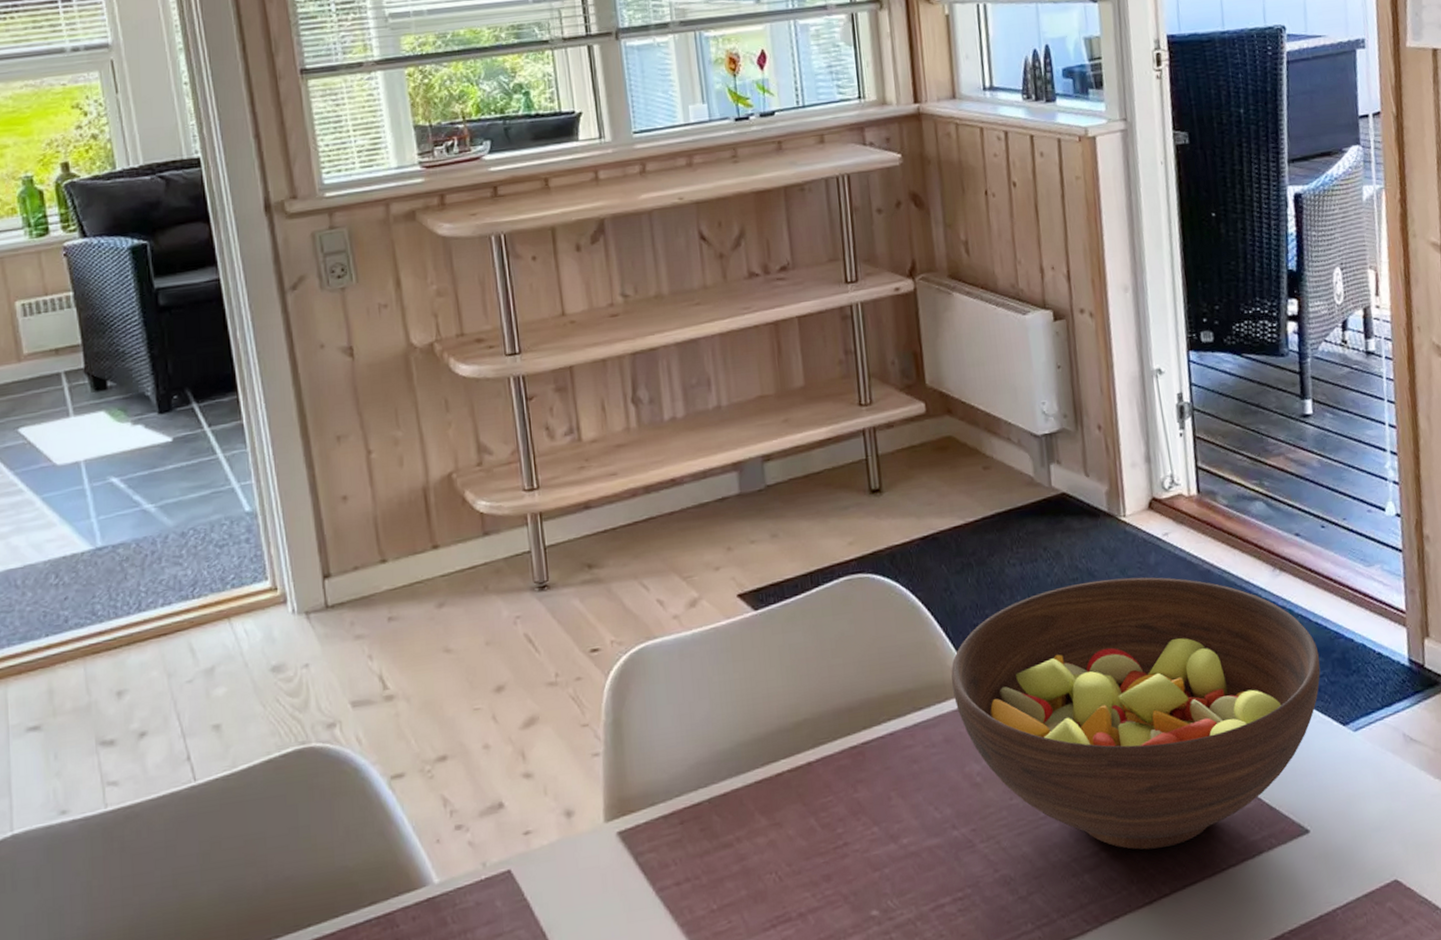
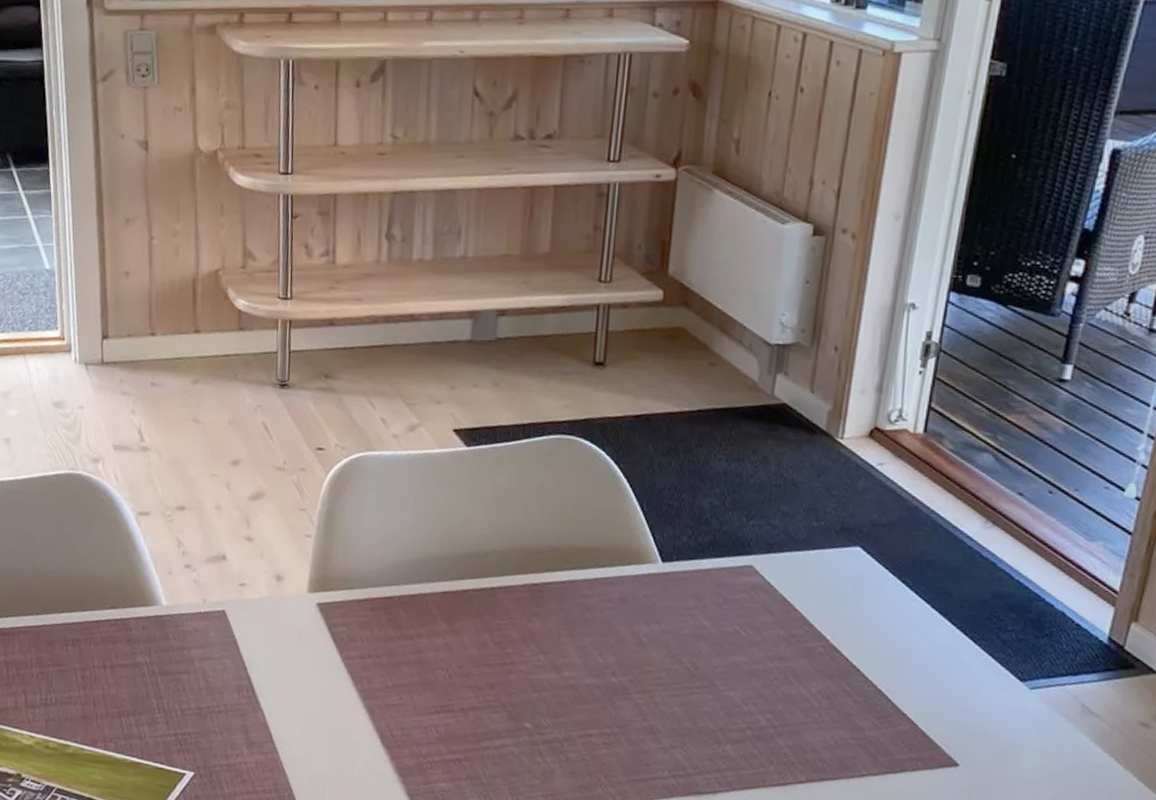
fruit bowl: present [951,577,1321,850] -> none [636,490,1013,743]

